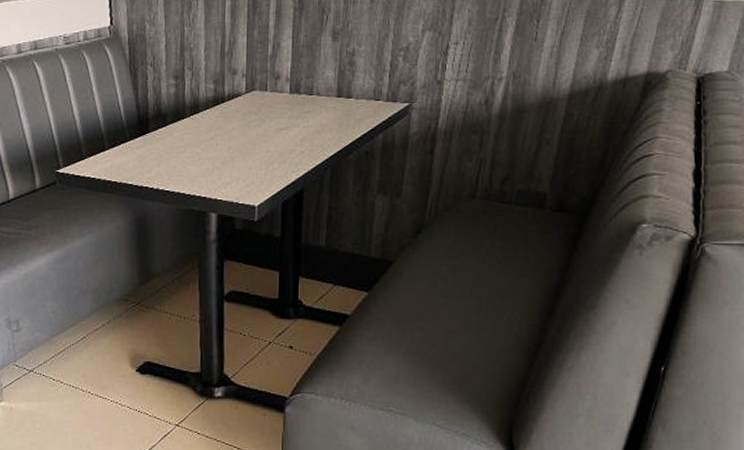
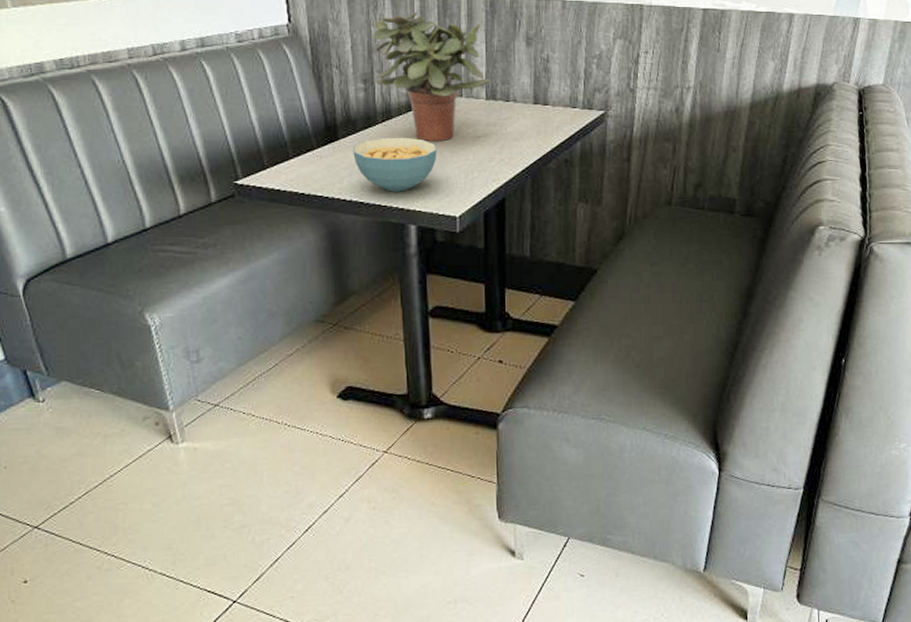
cereal bowl: none [162,129,240,182] -> present [353,137,437,192]
potted plant: none [184,10,295,134] -> present [373,11,491,142]

